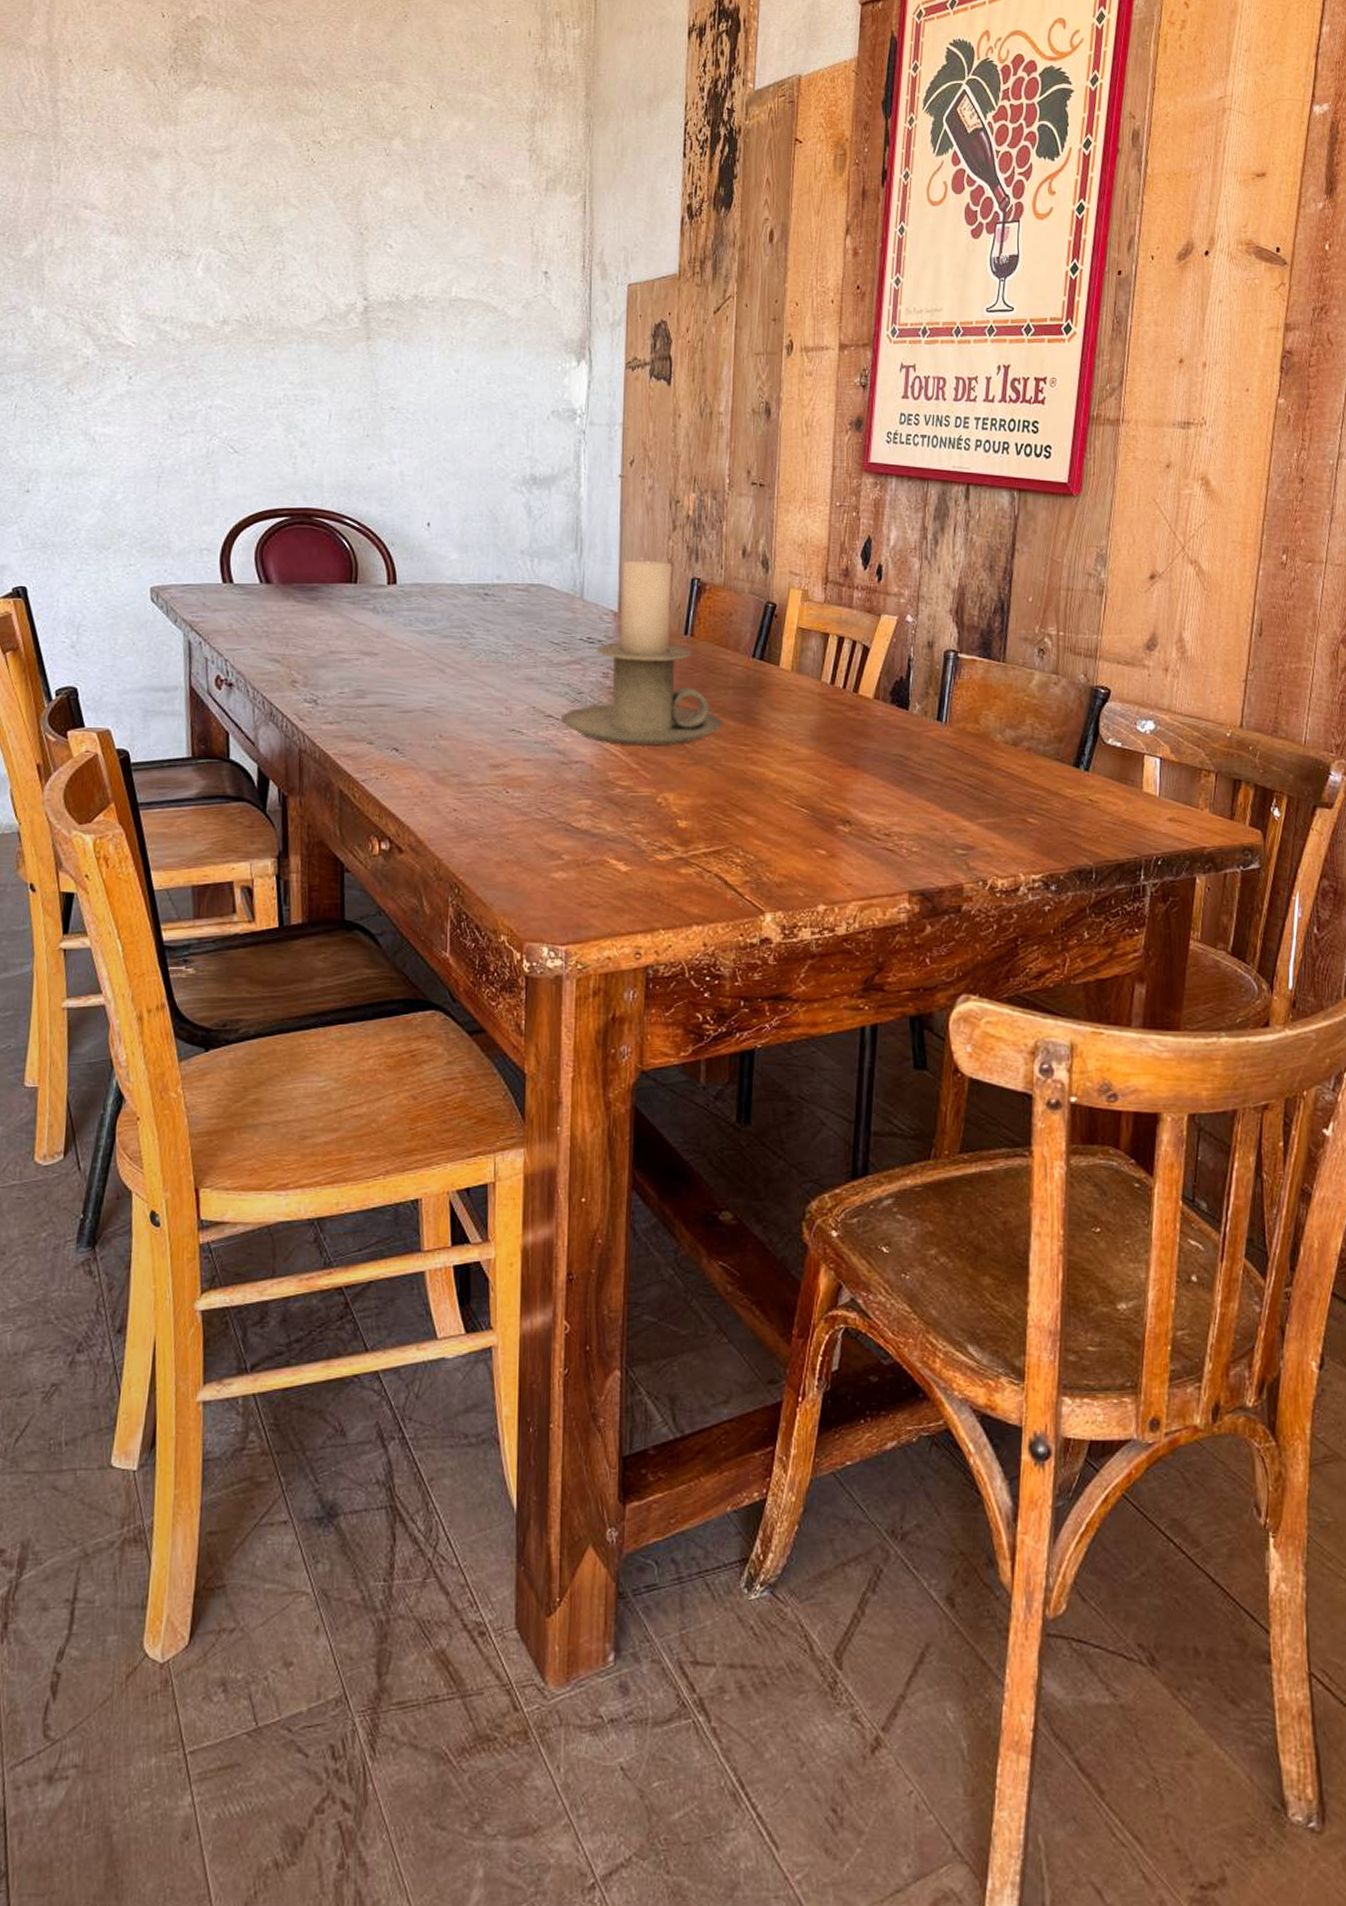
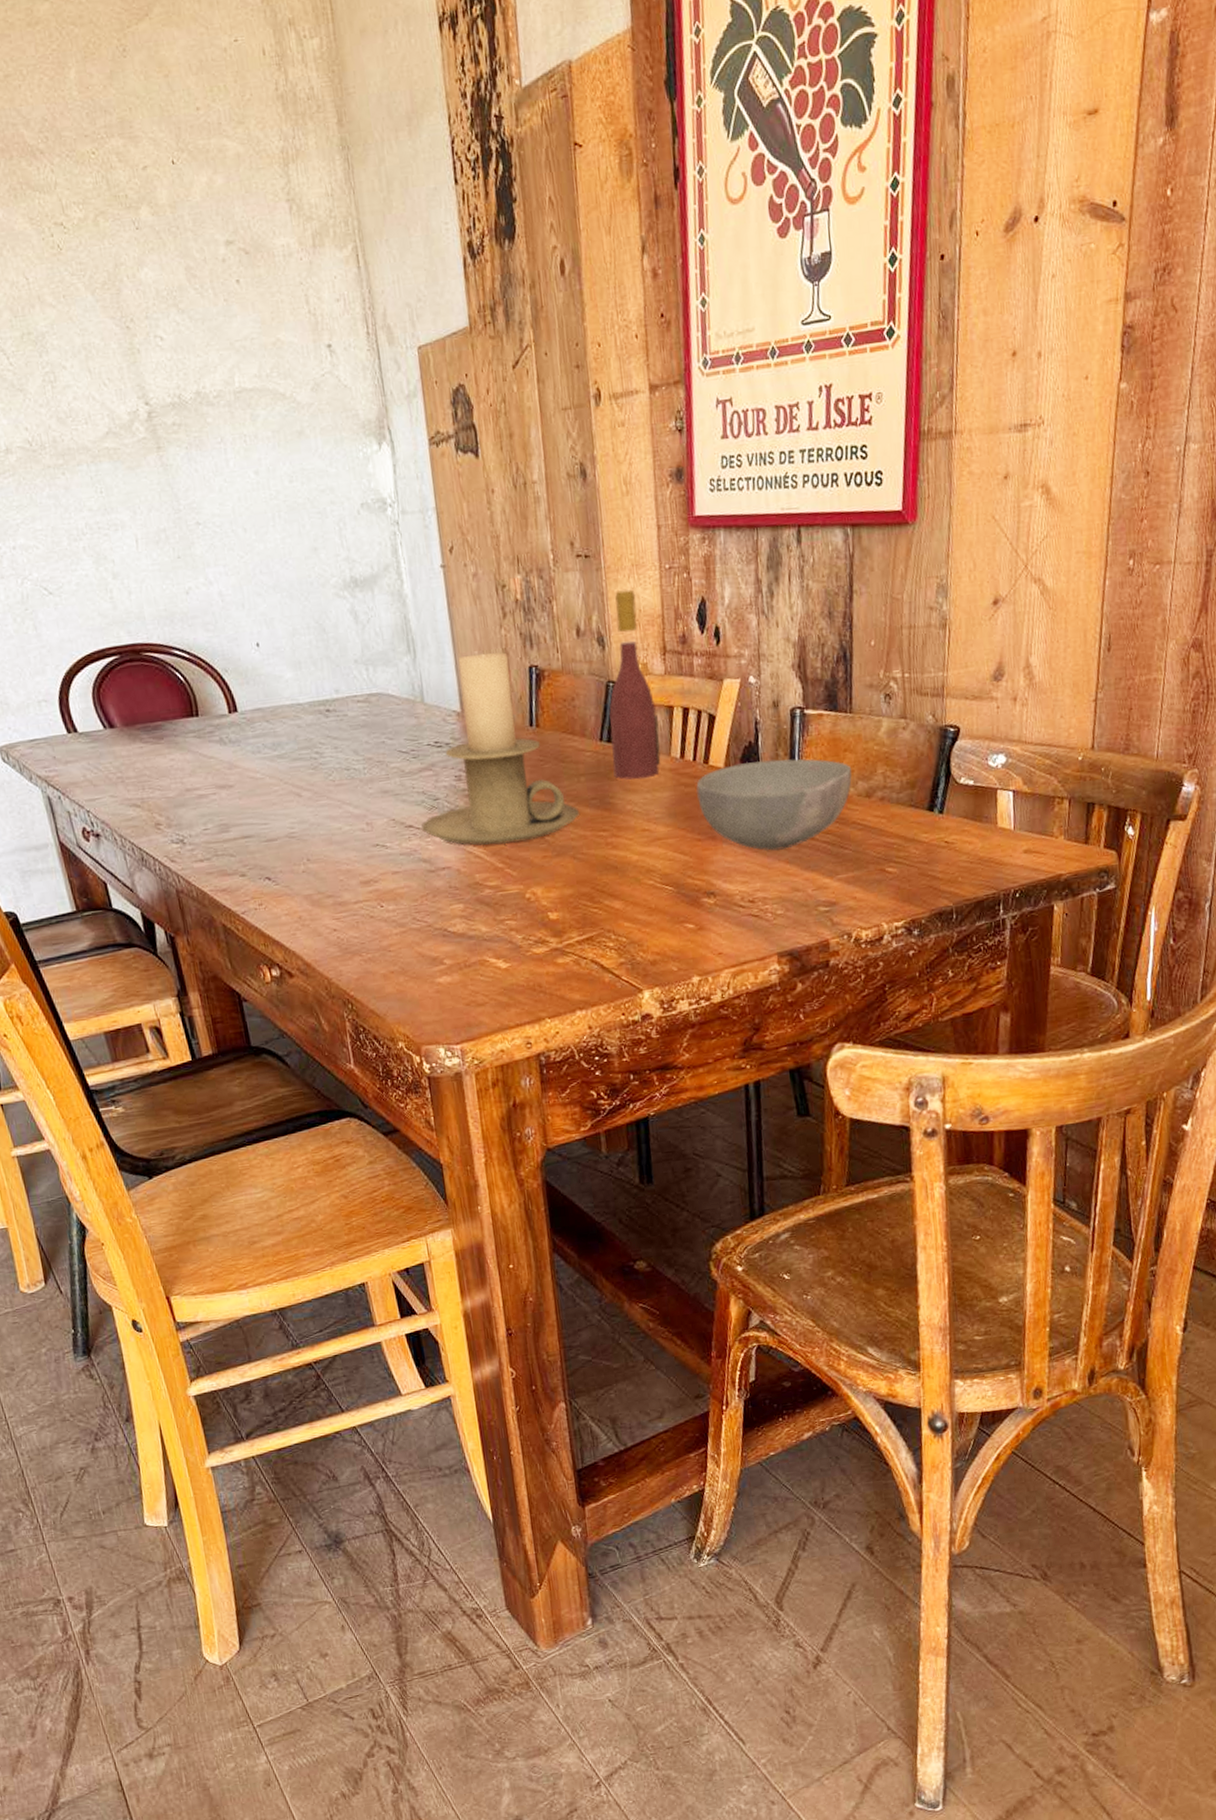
wine bottle: none [762,520,814,700] -> present [609,589,661,780]
bowl: none [843,696,1001,787] -> present [696,758,852,851]

